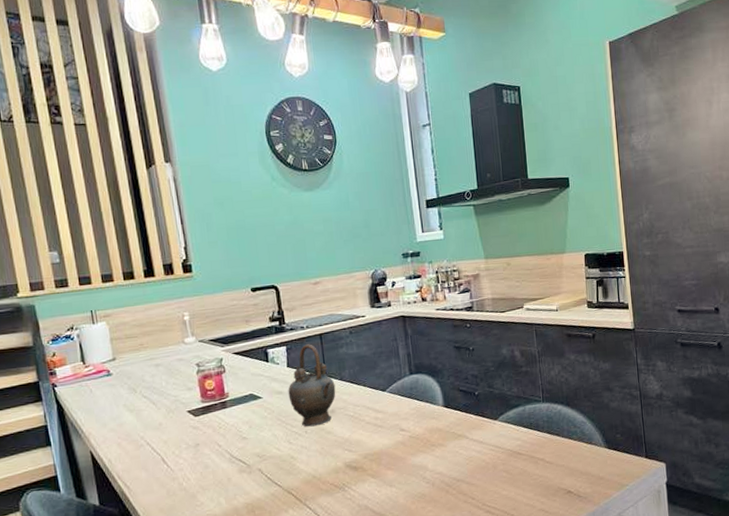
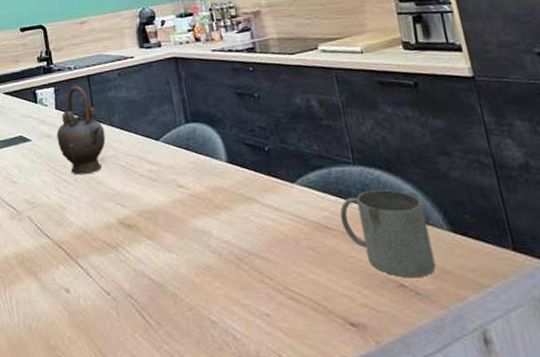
mug: none [529,420,594,486] -> present [340,189,436,278]

